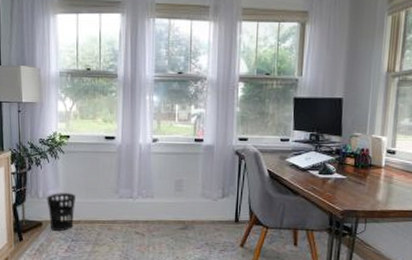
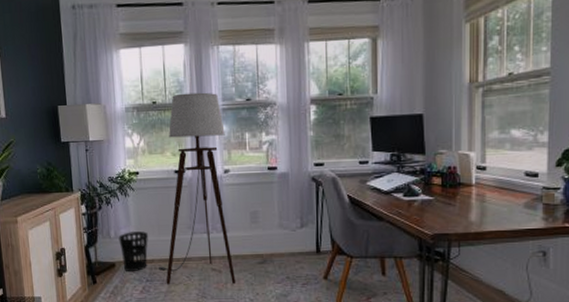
floor lamp: none [83,62,158,248] -> present [157,92,236,285]

